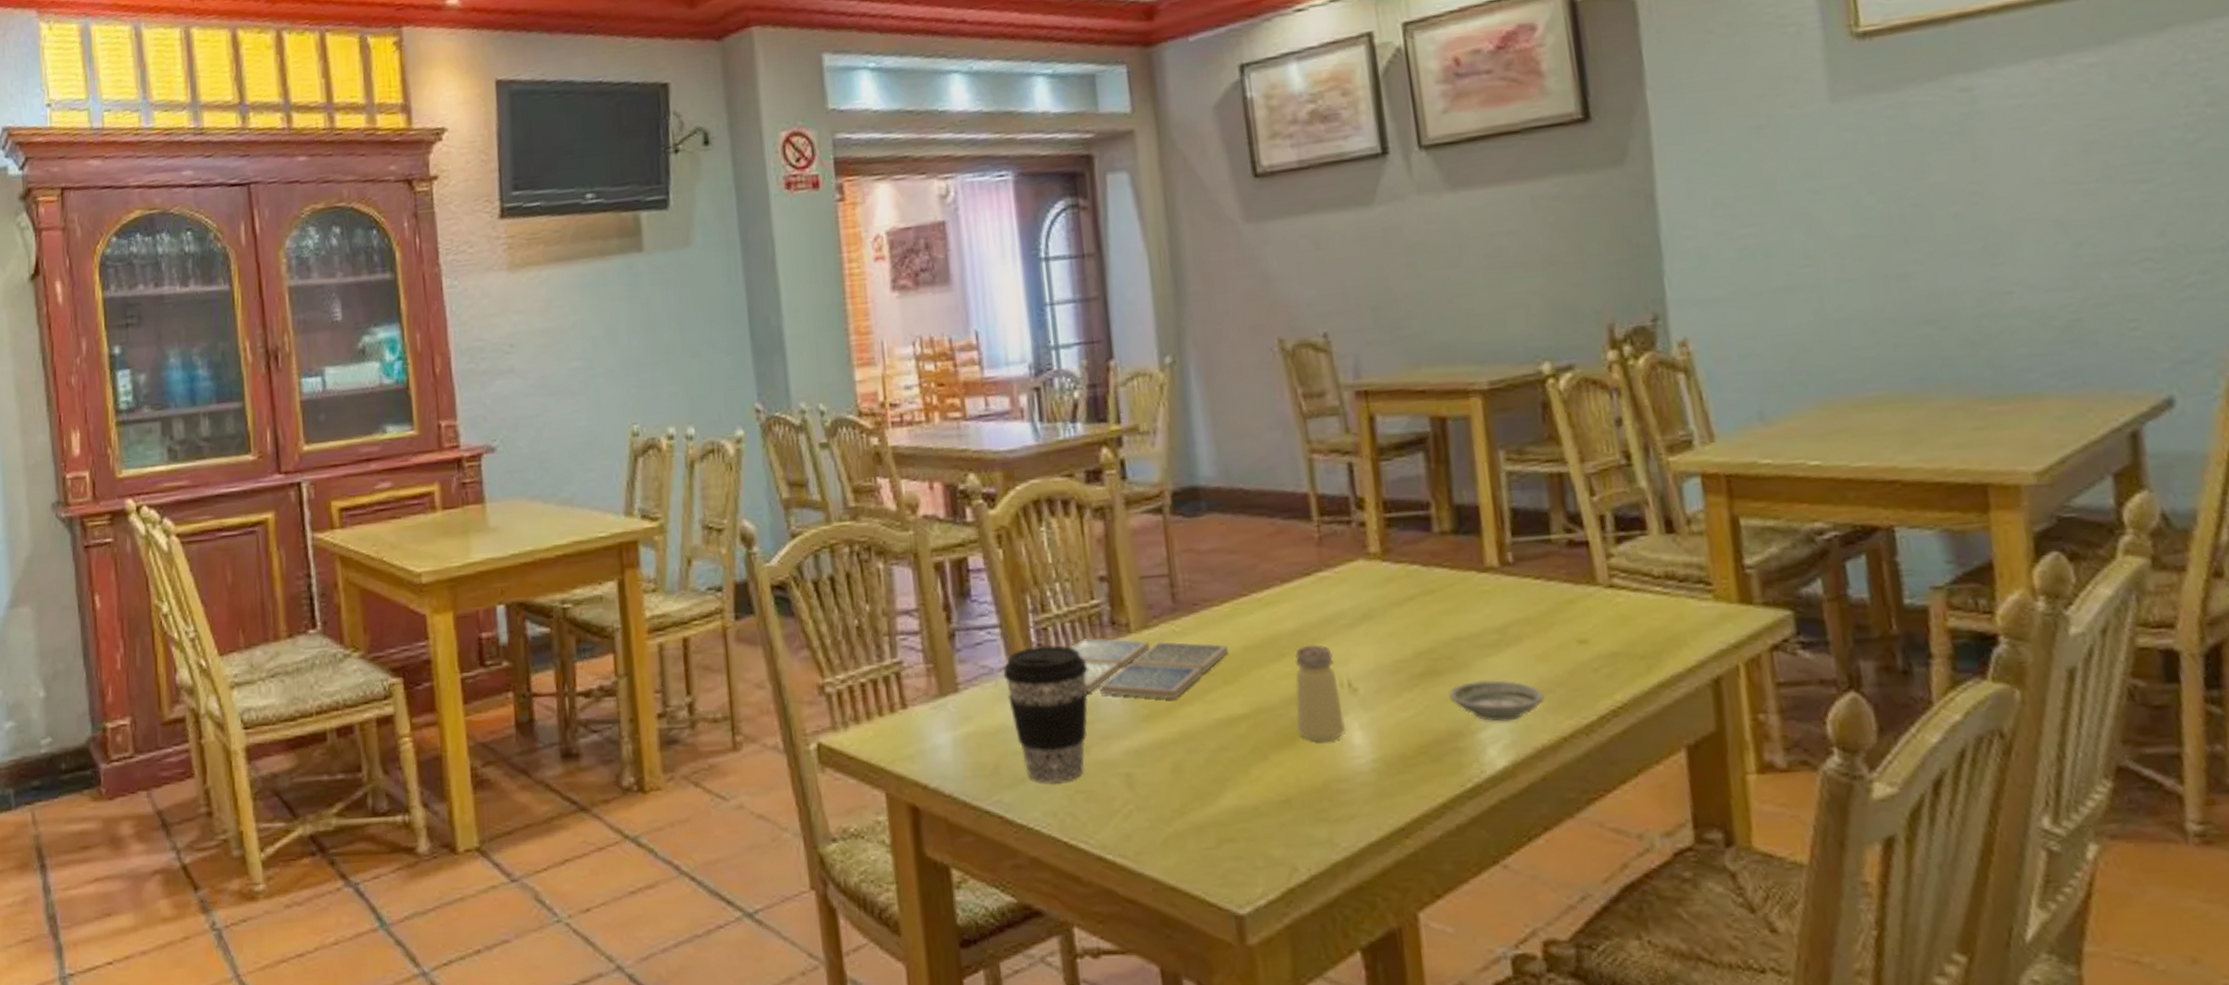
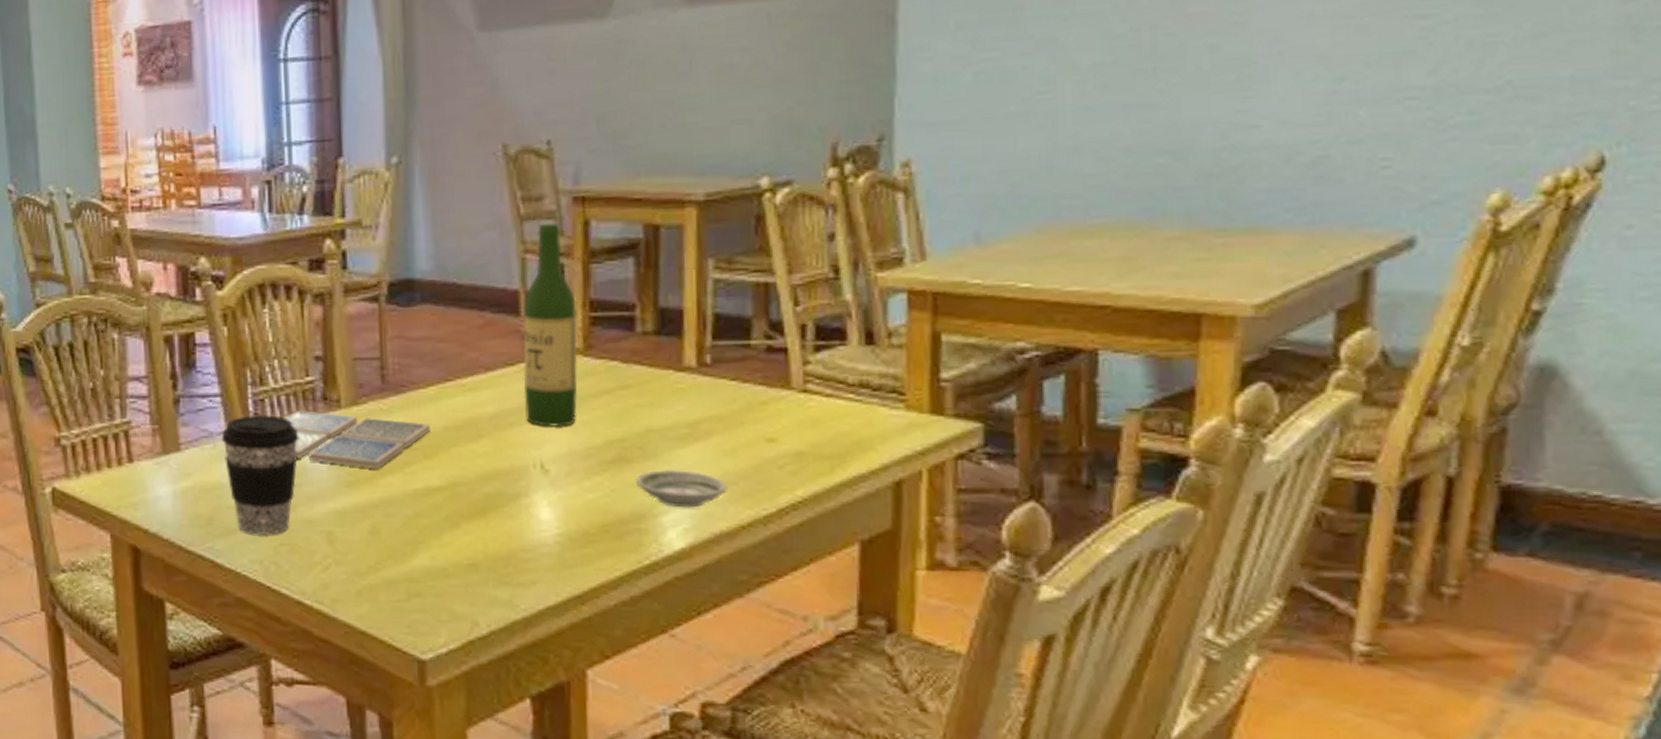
saltshaker: present [1295,644,1345,741] -> none [488,428,534,515]
wine bottle: none [1314,419,1382,641] -> present [522,222,578,428]

